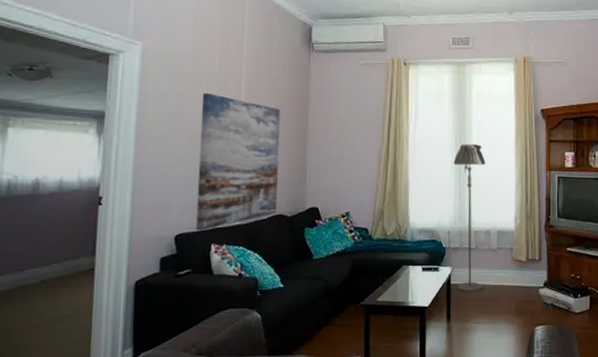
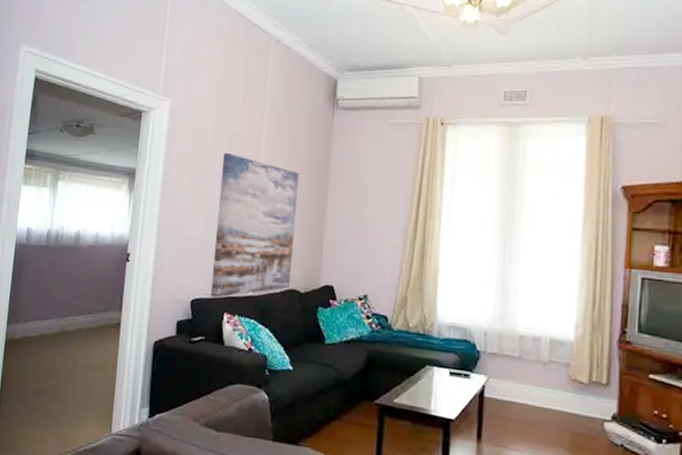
floor lamp: present [453,144,486,292] -> none [492,225,540,412]

